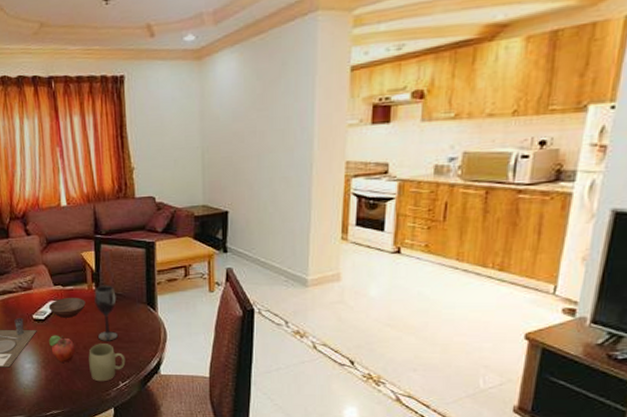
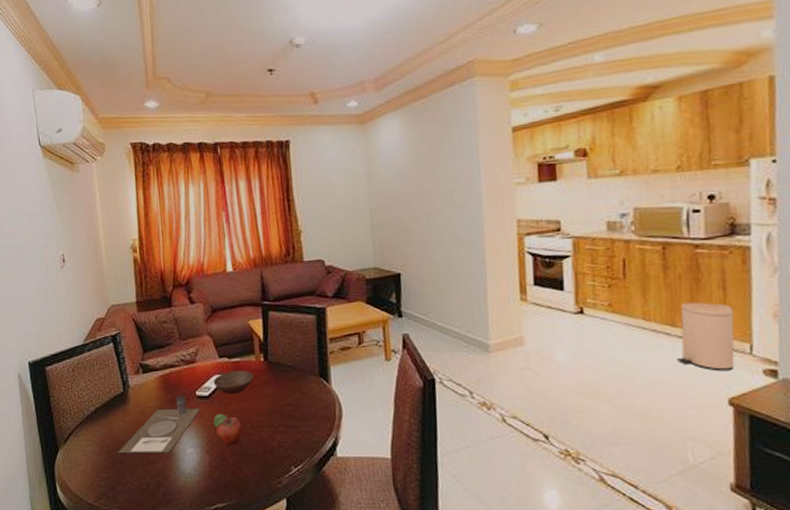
mug: present [88,344,126,382] -> none [257,422,298,467]
wine glass: present [94,285,118,341] -> none [262,355,289,419]
pedal bin: none [483,245,544,309] -> present [677,302,735,372]

